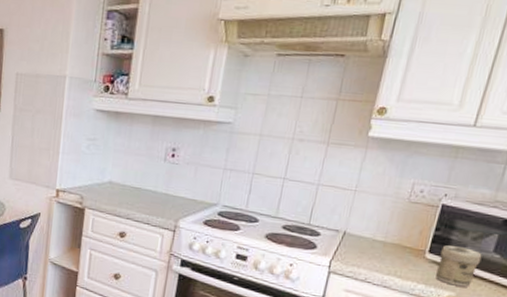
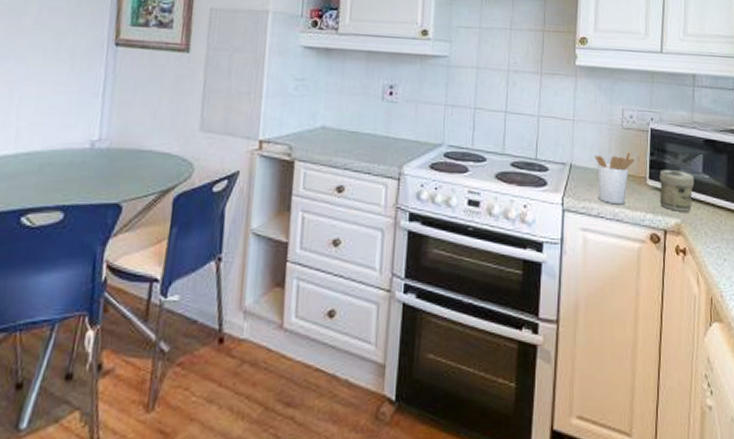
utensil holder: none [369,224,416,274] -> present [595,151,634,205]

